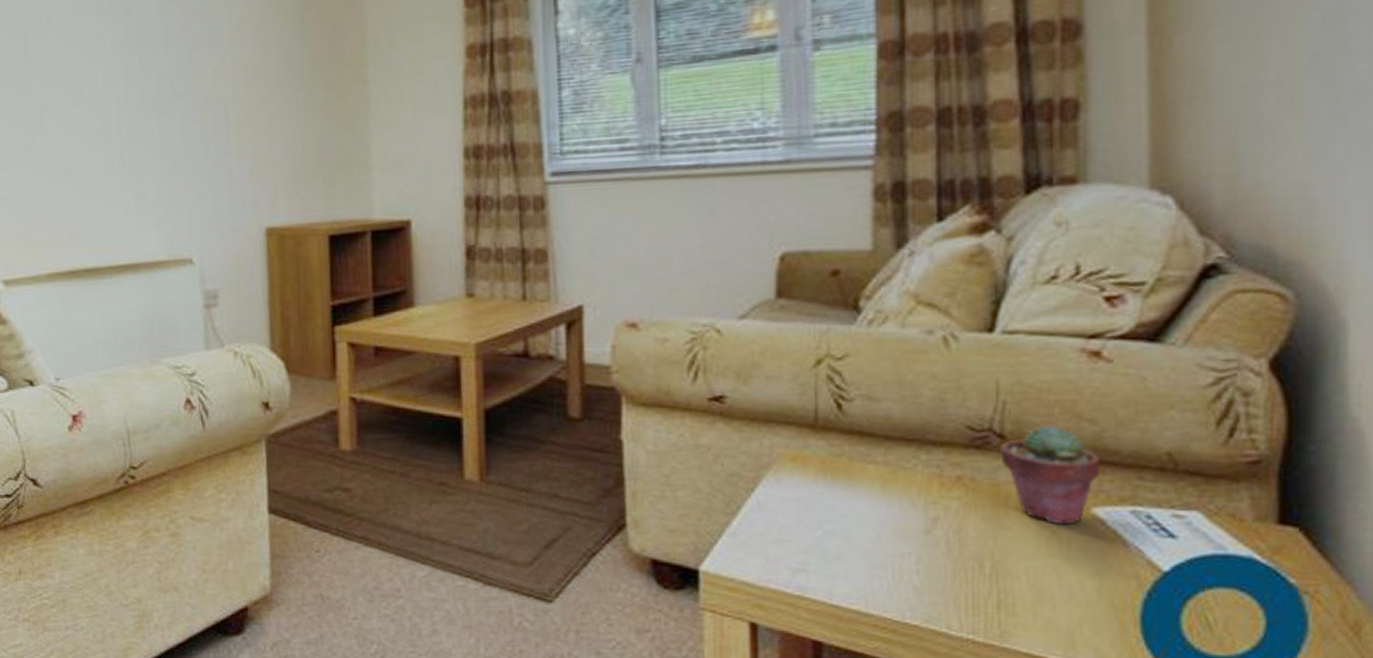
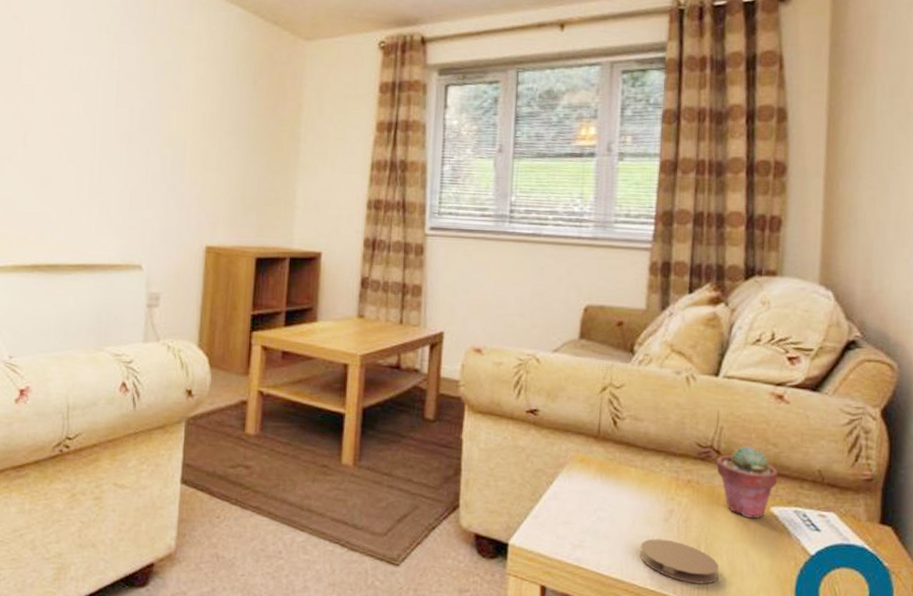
coaster: none [891,557,1016,615] -> present [640,539,719,584]

